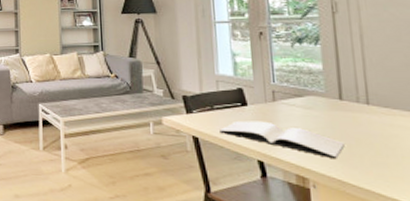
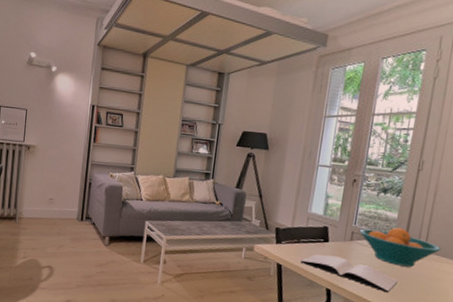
fruit bowl: none [280,80,389,126] -> present [359,227,442,268]

